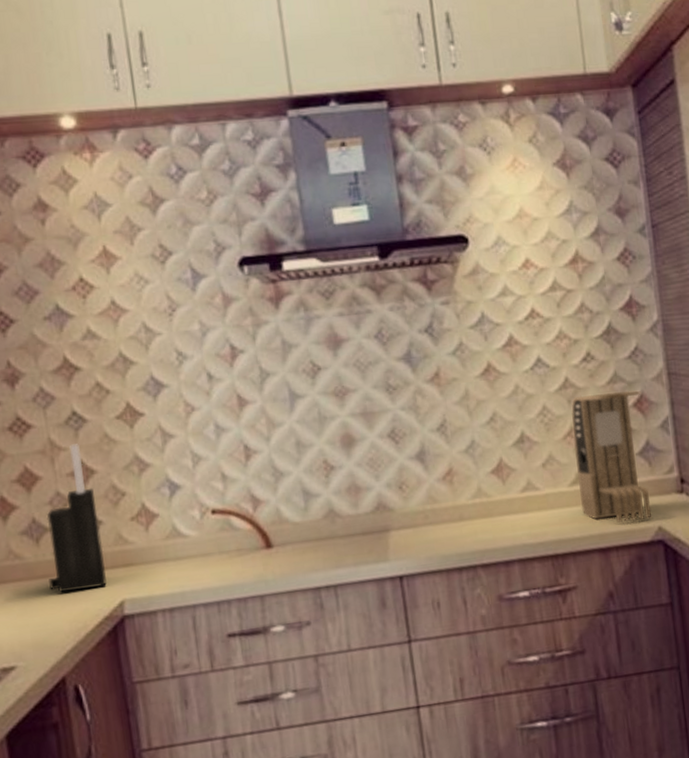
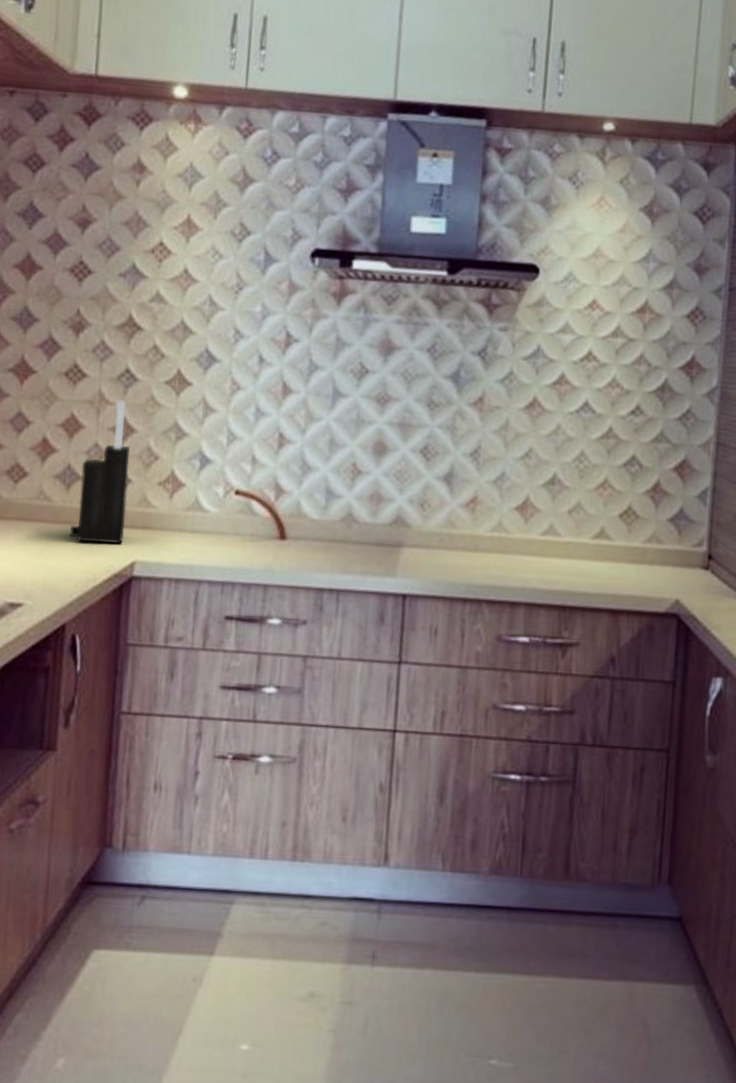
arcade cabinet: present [571,390,651,523] -> none [599,448,685,590]

